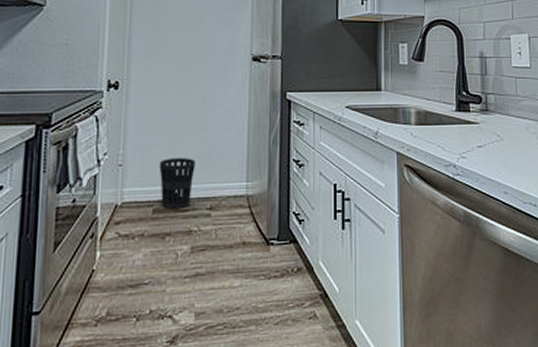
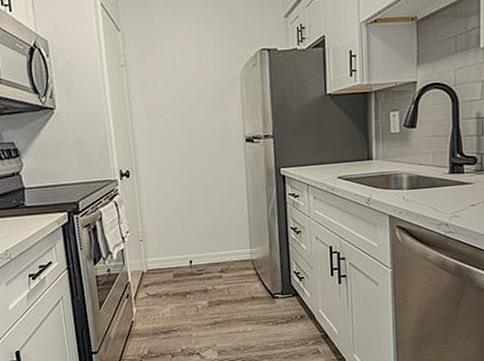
wastebasket: present [159,158,195,210] -> none [173,231,205,274]

